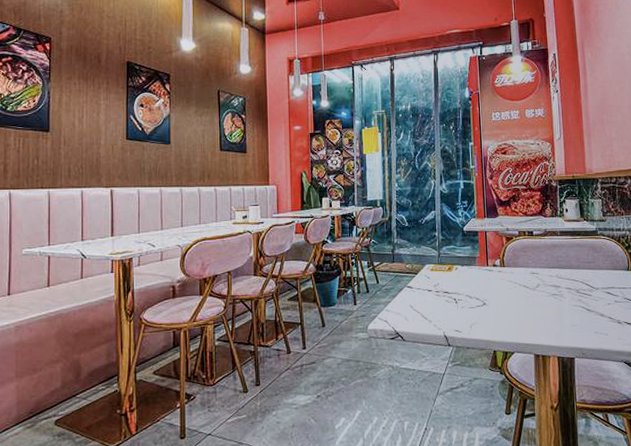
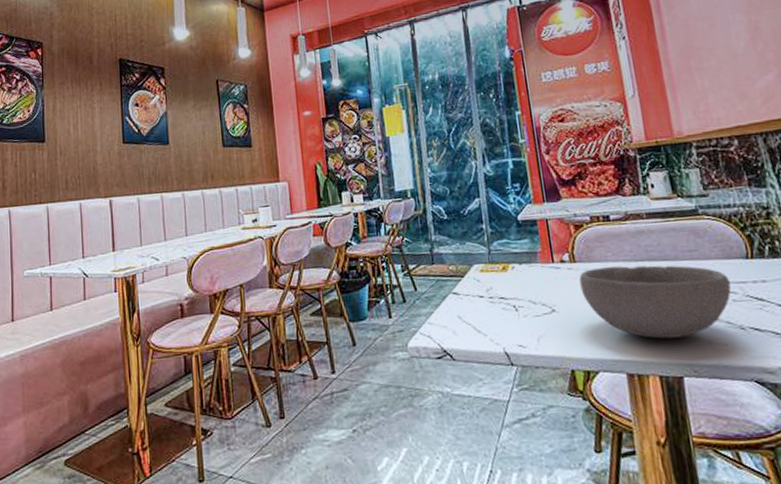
bowl: none [506,271,615,329] -> present [579,265,731,339]

